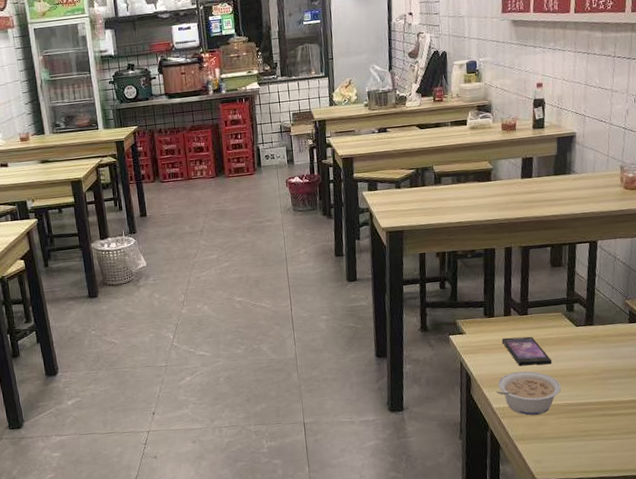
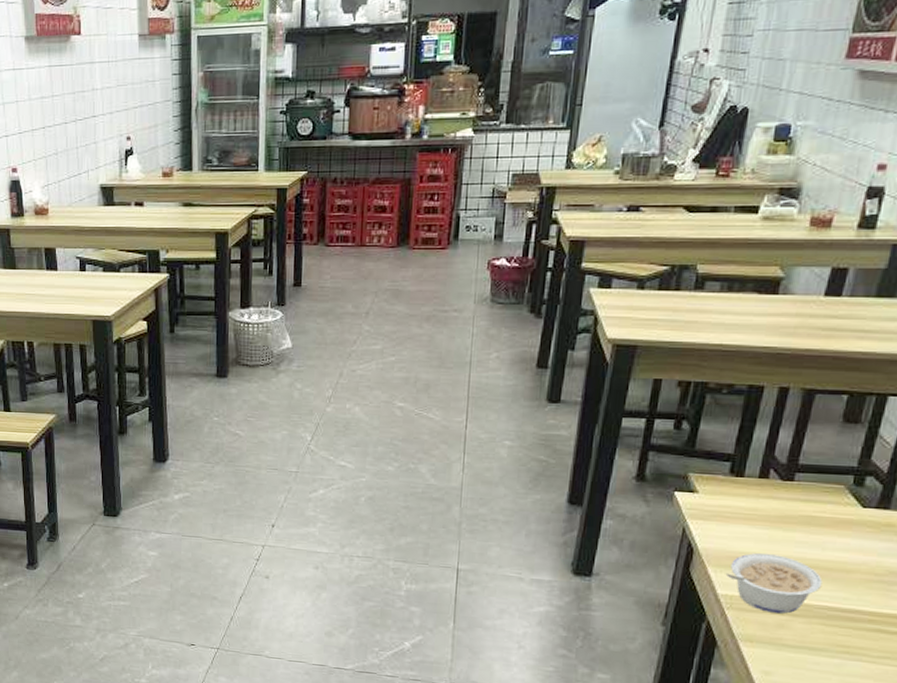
smartphone: present [501,336,552,366] -> none [747,506,817,551]

